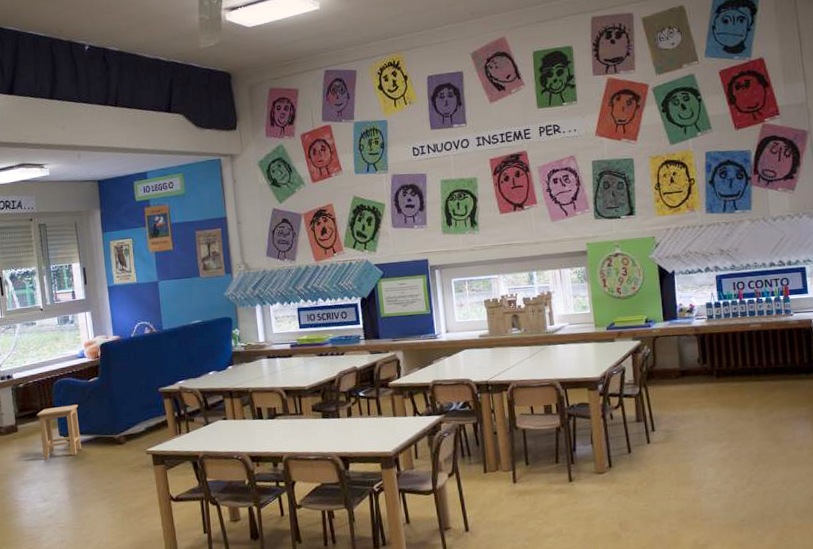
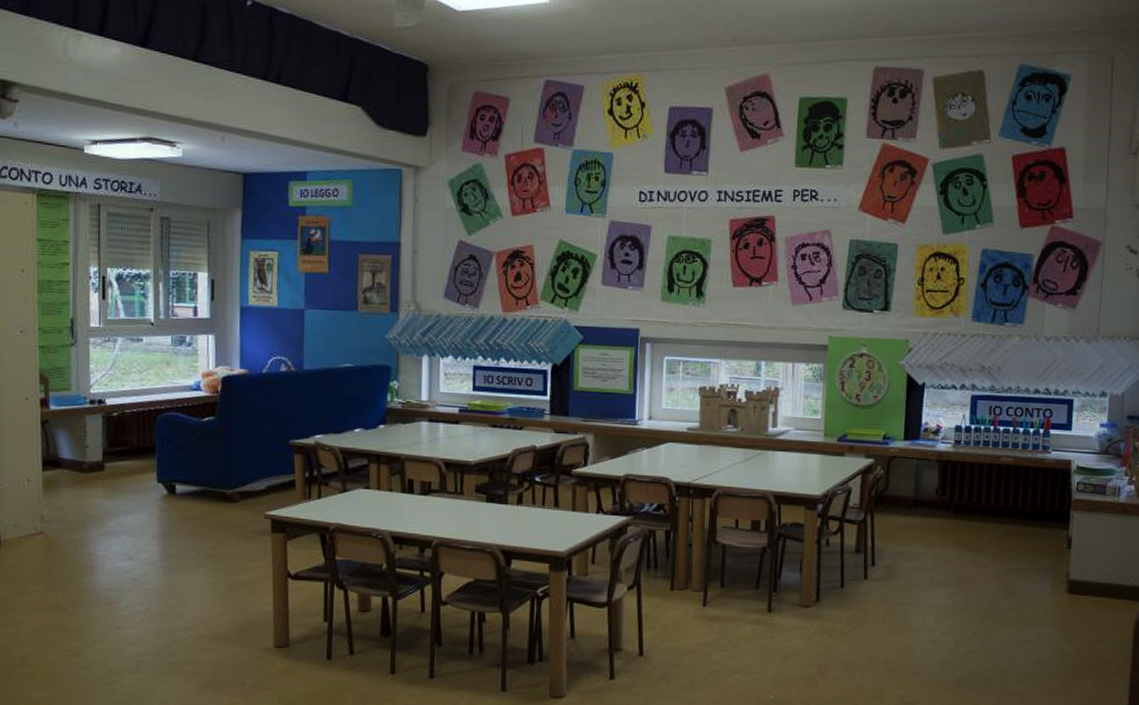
stool: present [36,404,81,460] -> none [130,446,185,509]

